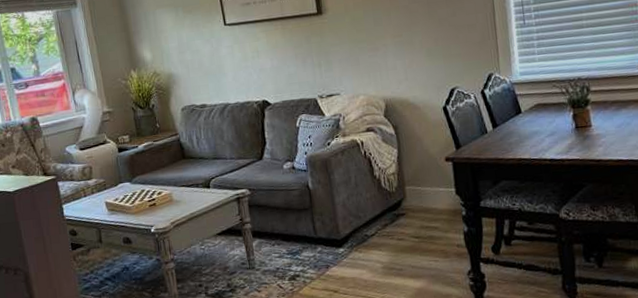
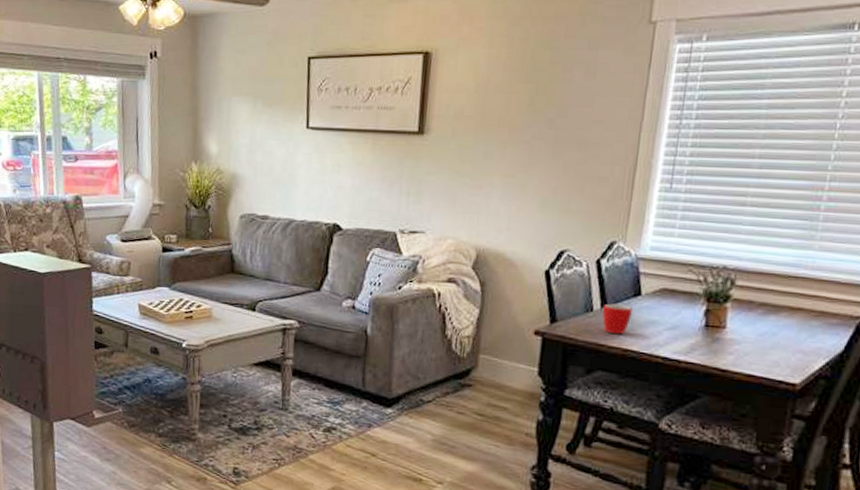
mug: none [494,122,519,149] -> present [602,303,632,335]

